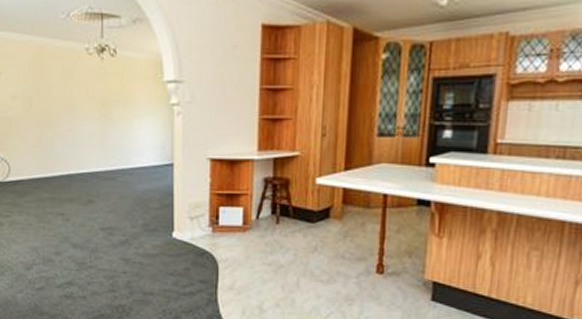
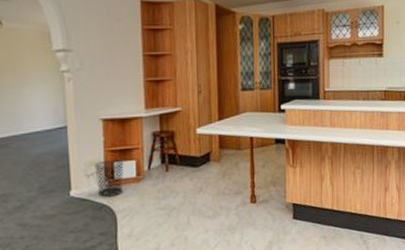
waste bin: none [199,203,230,244] -> present [94,159,124,198]

